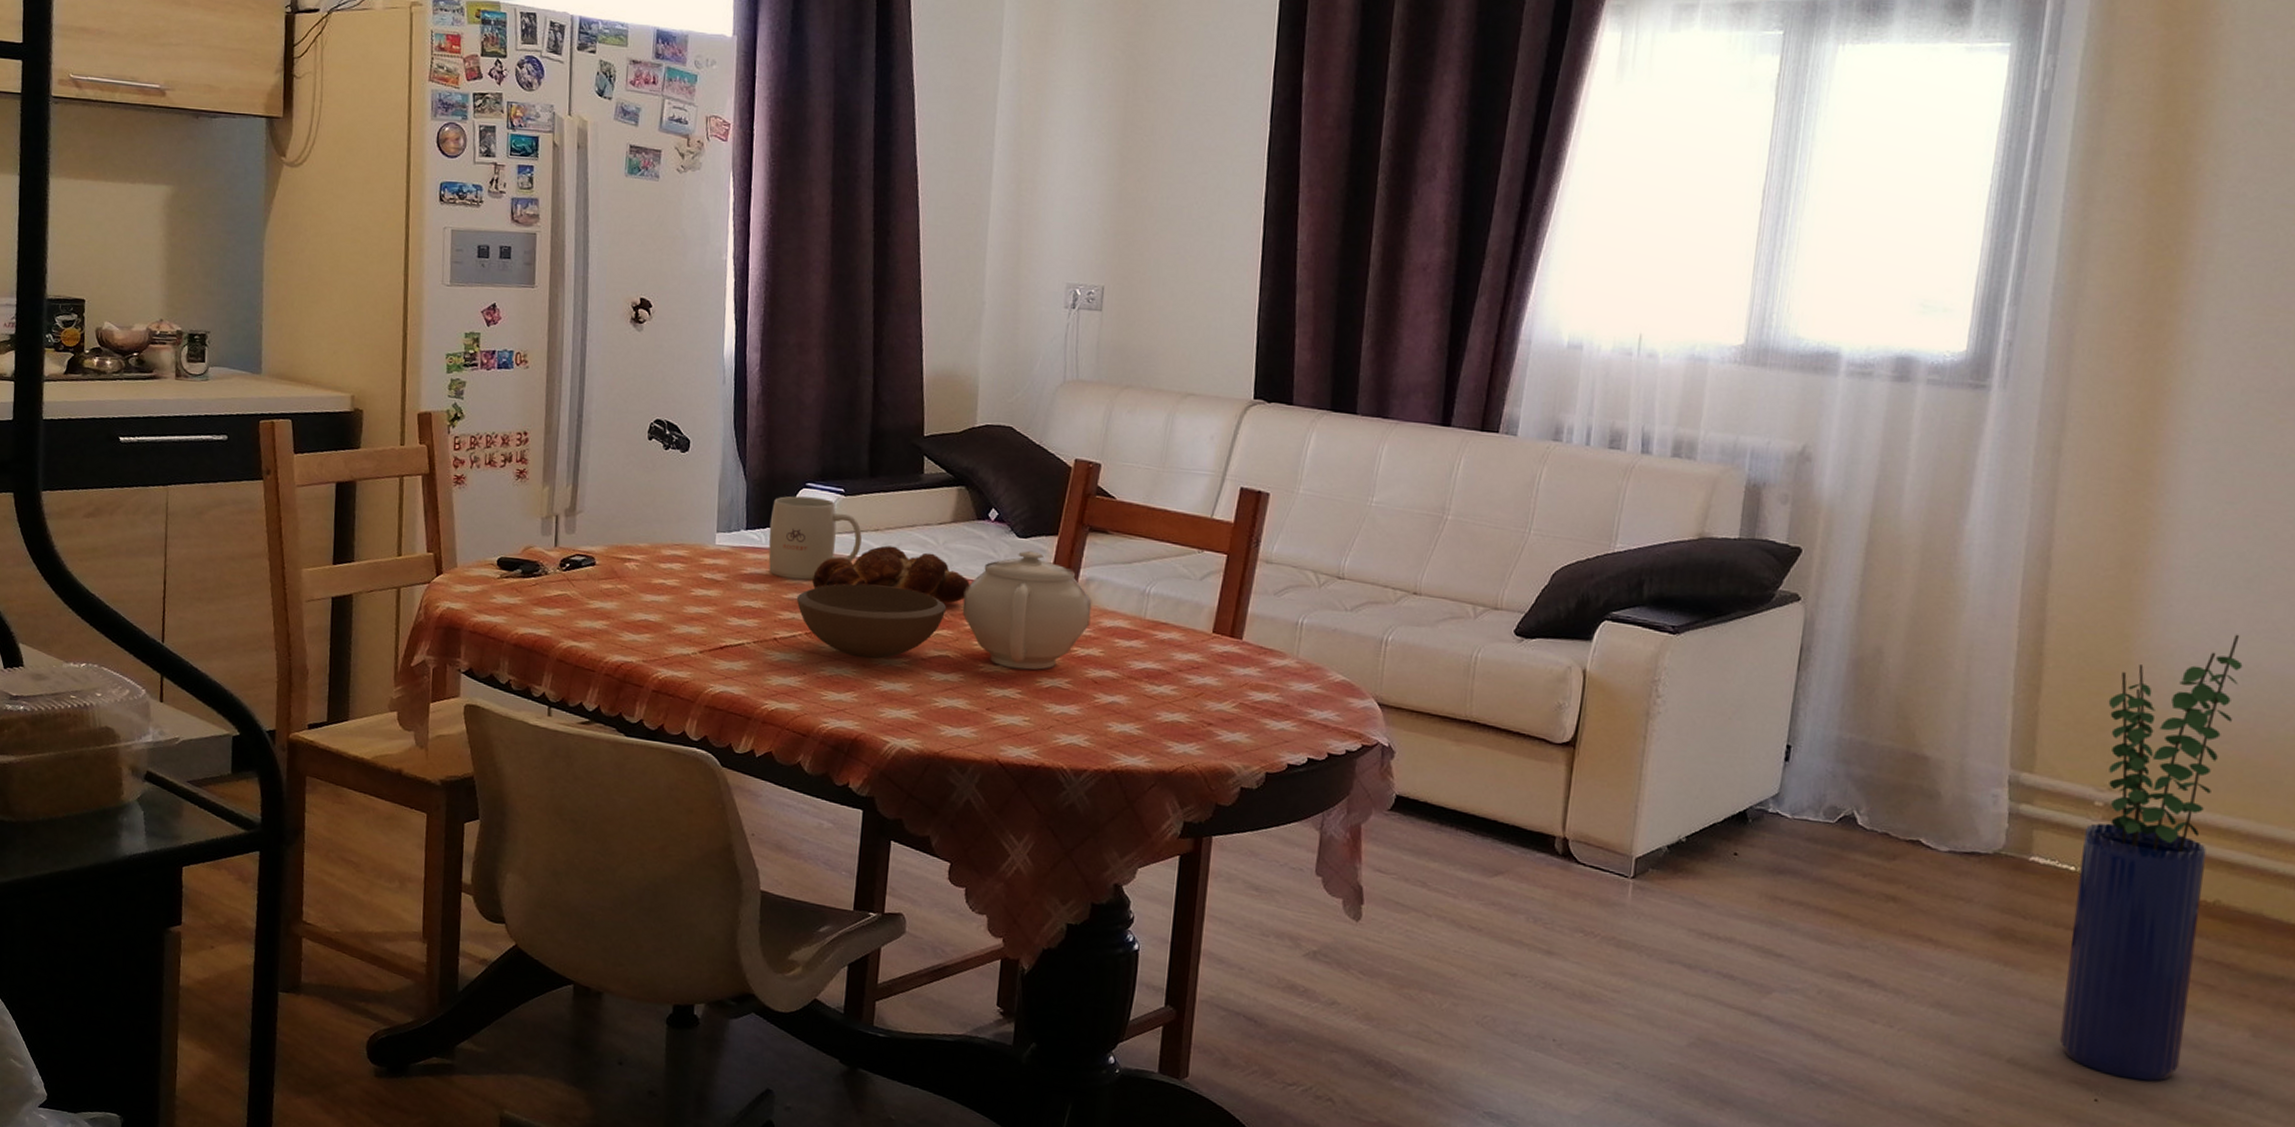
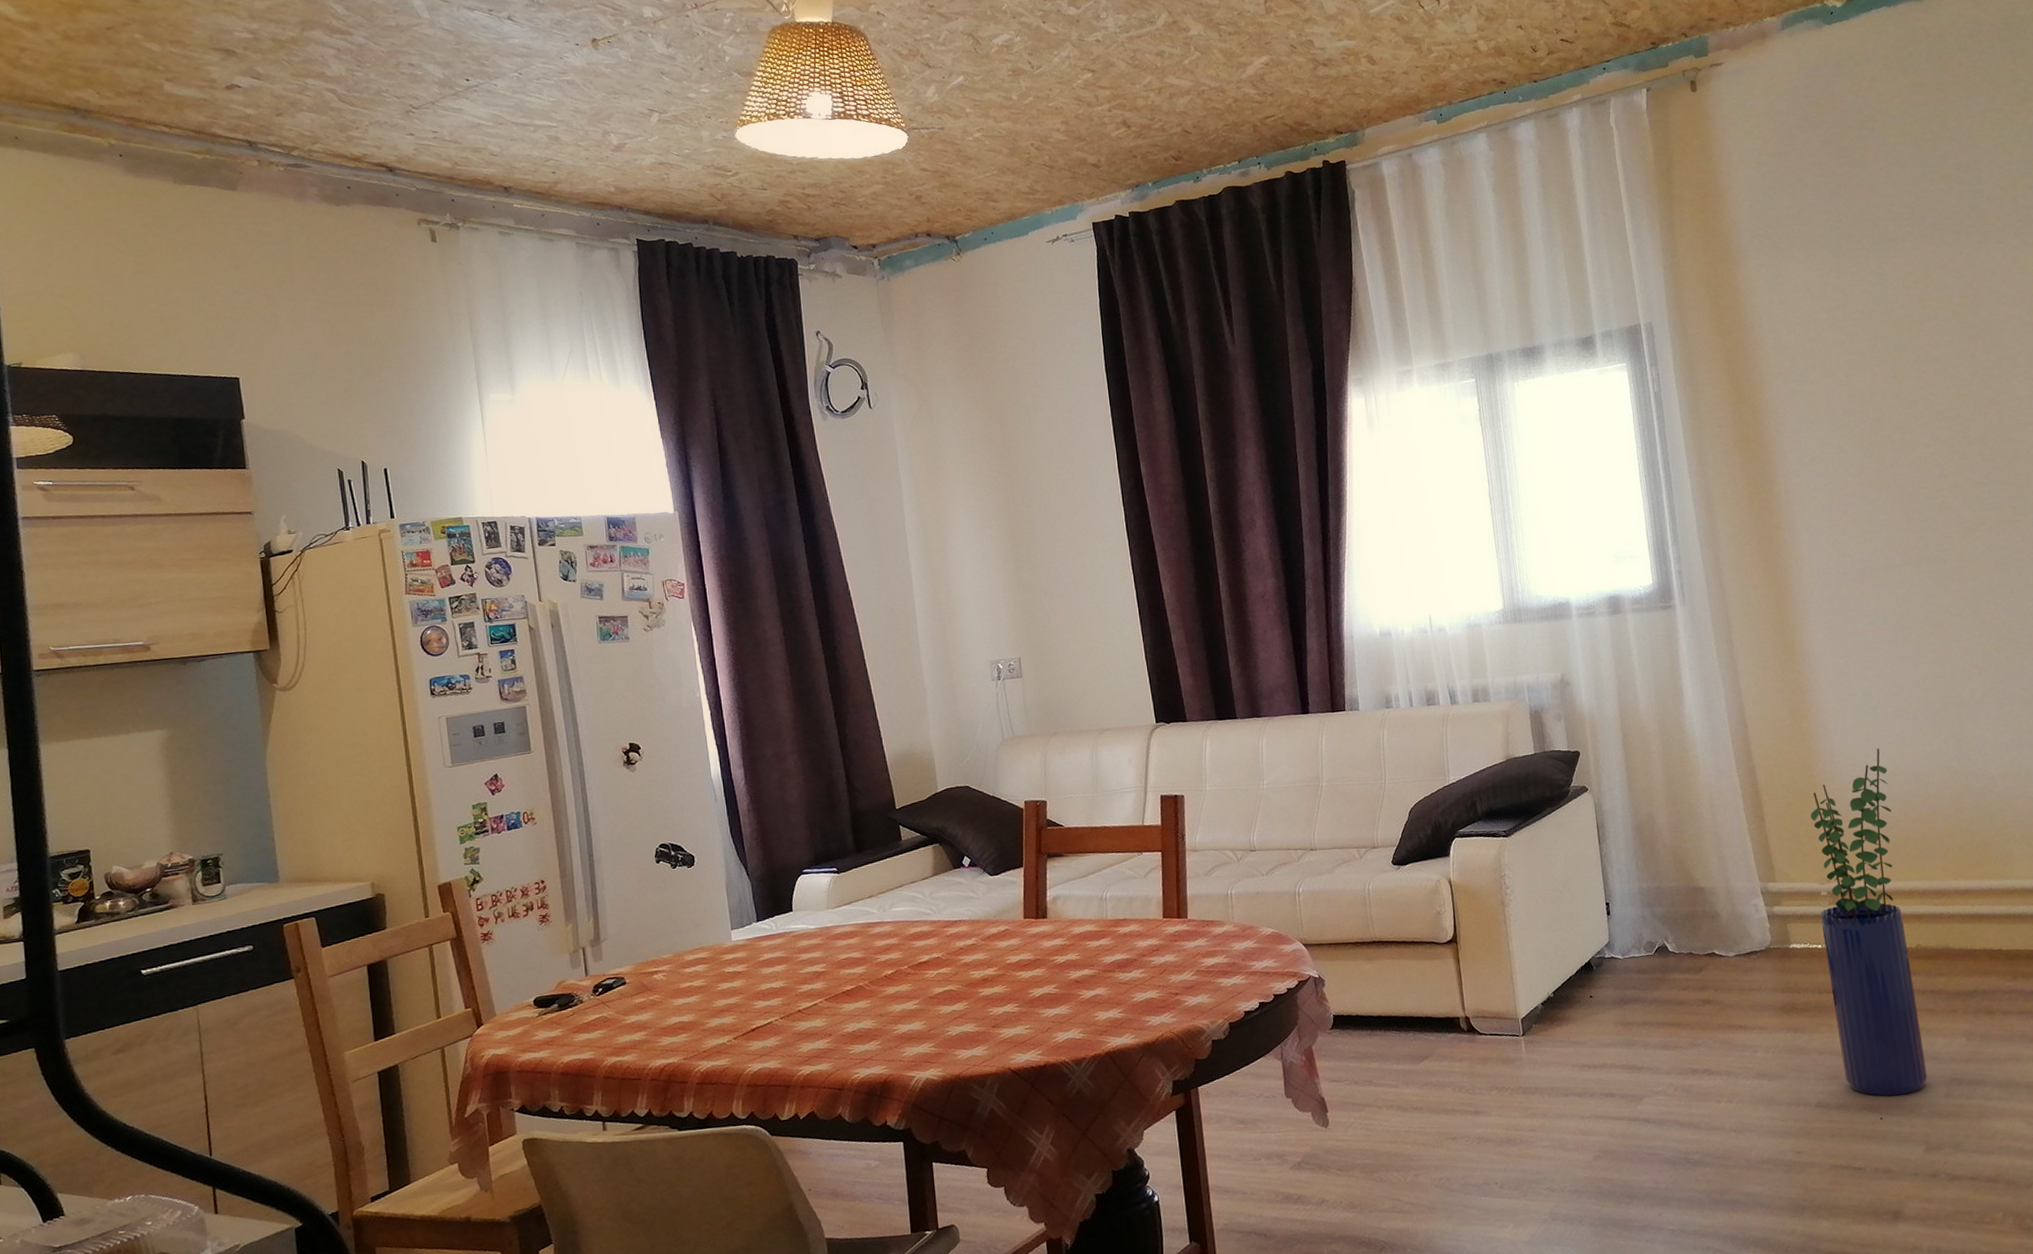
mug: present [768,496,862,580] -> none [776,880,860,956]
bowl: present [796,583,947,659] -> none [811,940,943,1010]
bread loaf: present [812,545,970,604] -> none [823,905,958,960]
teapot: present [962,550,1092,670] -> none [954,884,1064,987]

